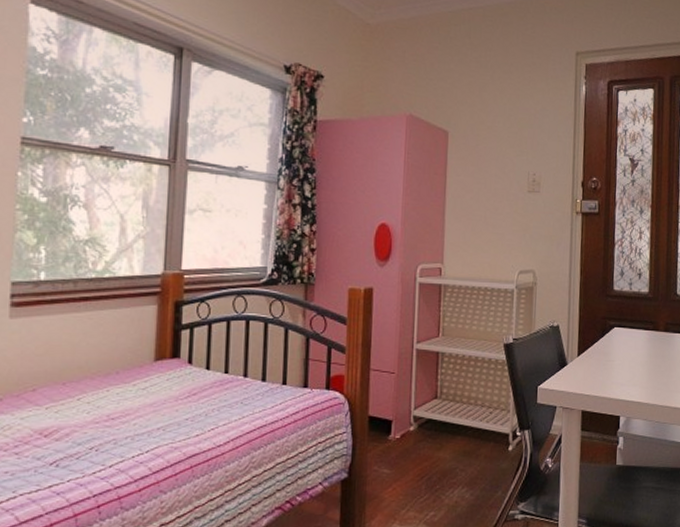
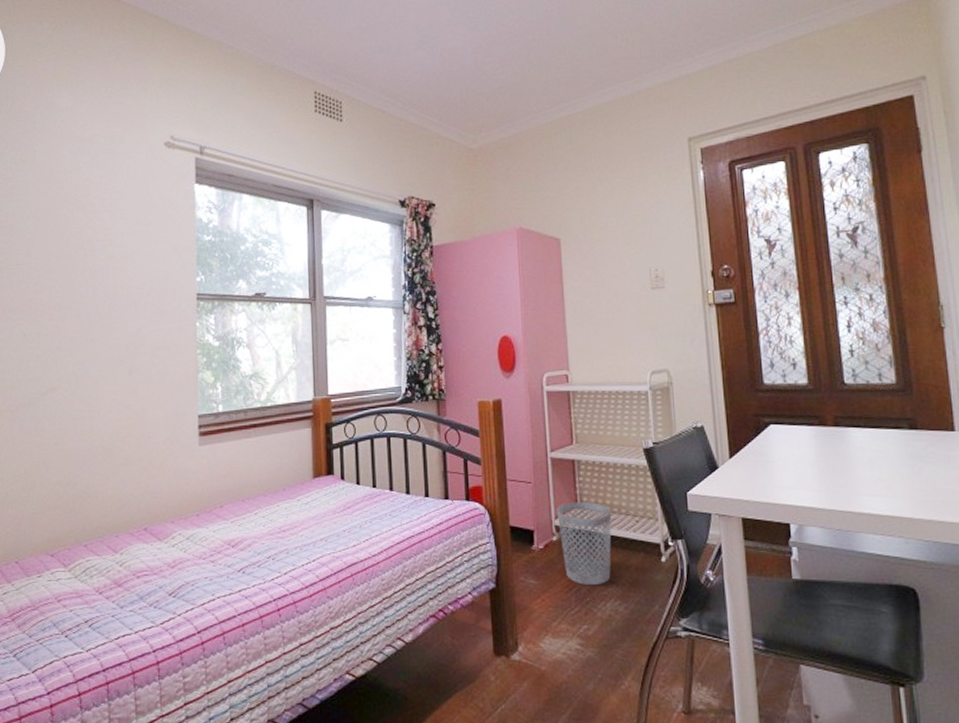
wastebasket: none [417,393,469,474] -> present [557,501,612,586]

